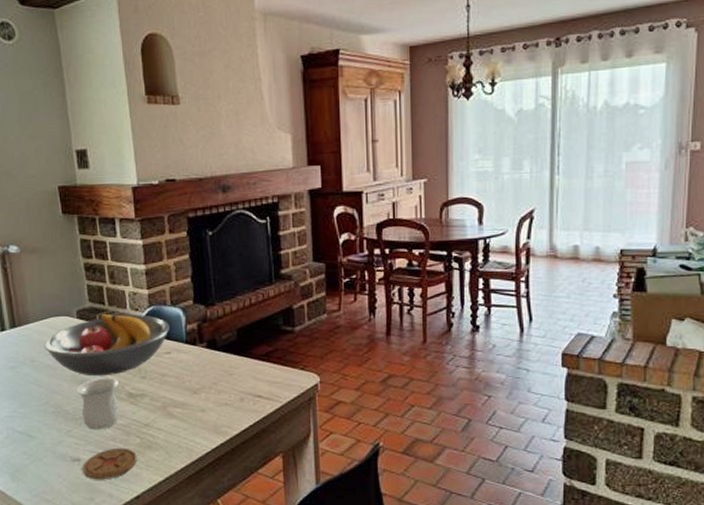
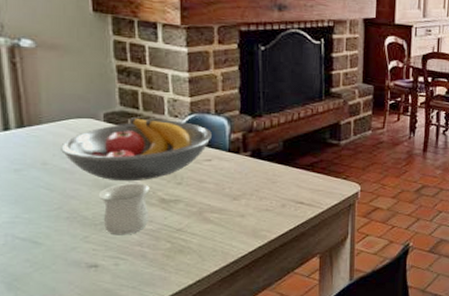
coaster: present [82,448,137,480] -> none [100,252,166,286]

